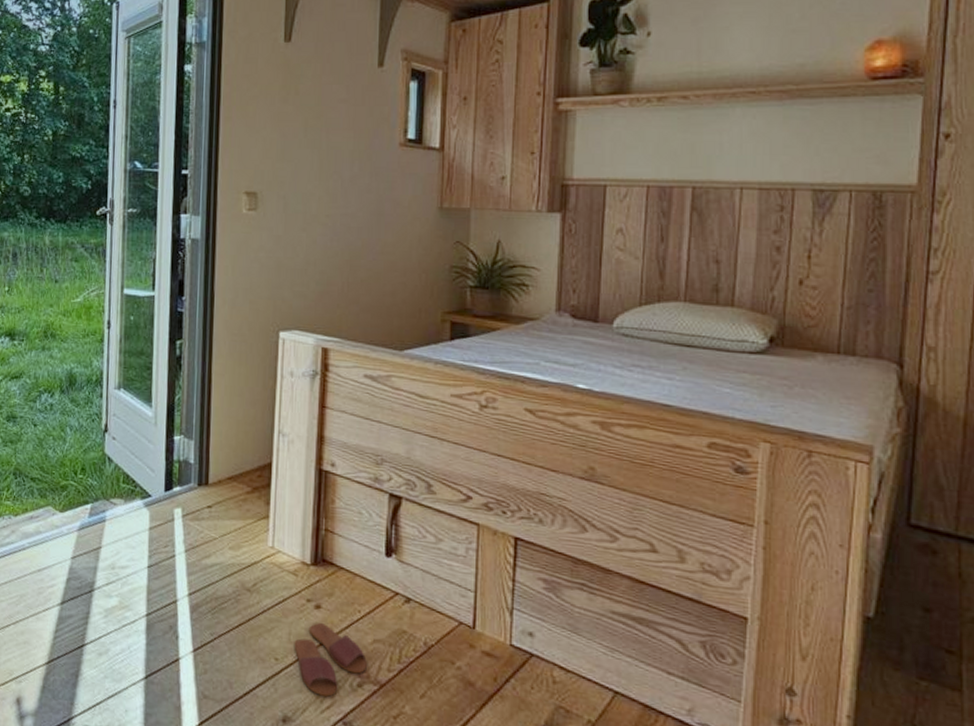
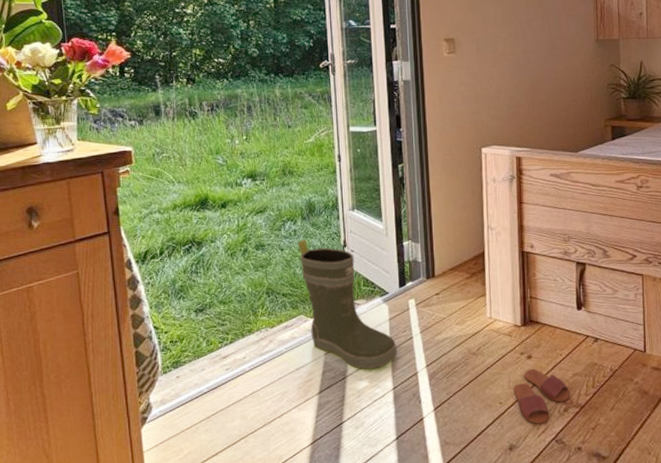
boot: none [52,416,156,588] -> present [297,239,397,370]

